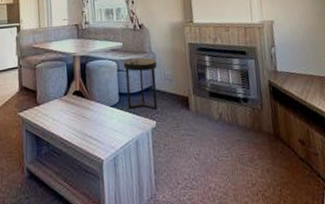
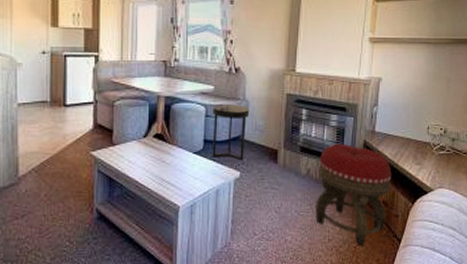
footstool: none [228,85,306,189] -> present [315,143,392,246]

